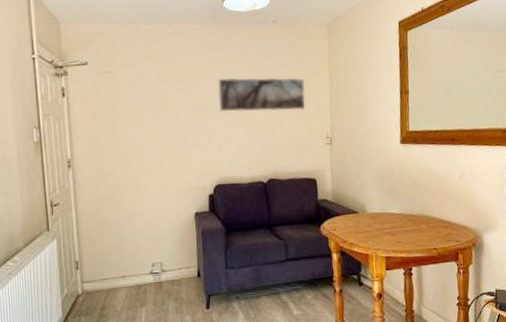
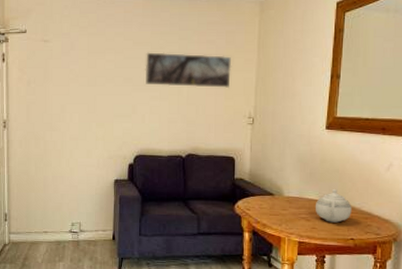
teapot: none [397,201,432,235] -> present [315,189,352,223]

